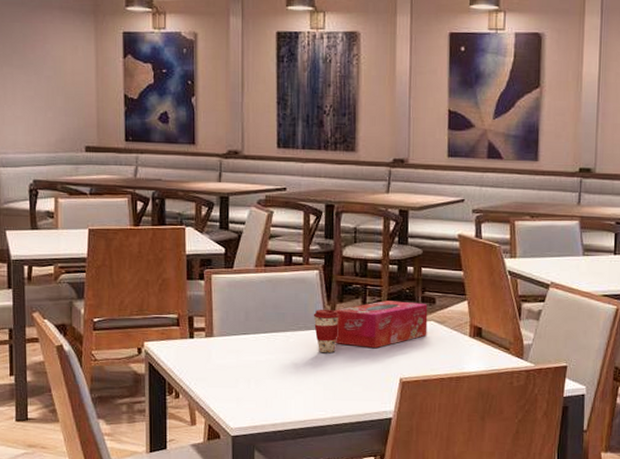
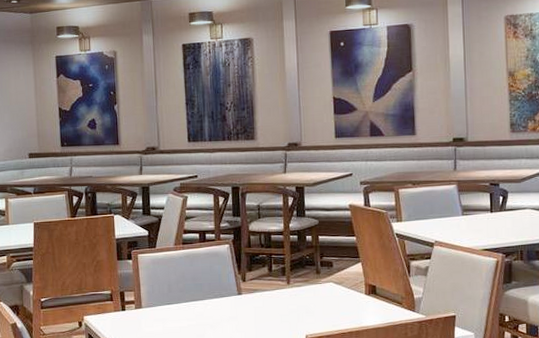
coffee cup: present [313,310,340,354] -> none [226,278,250,317]
tissue box: present [334,300,428,349] -> none [244,266,328,310]

